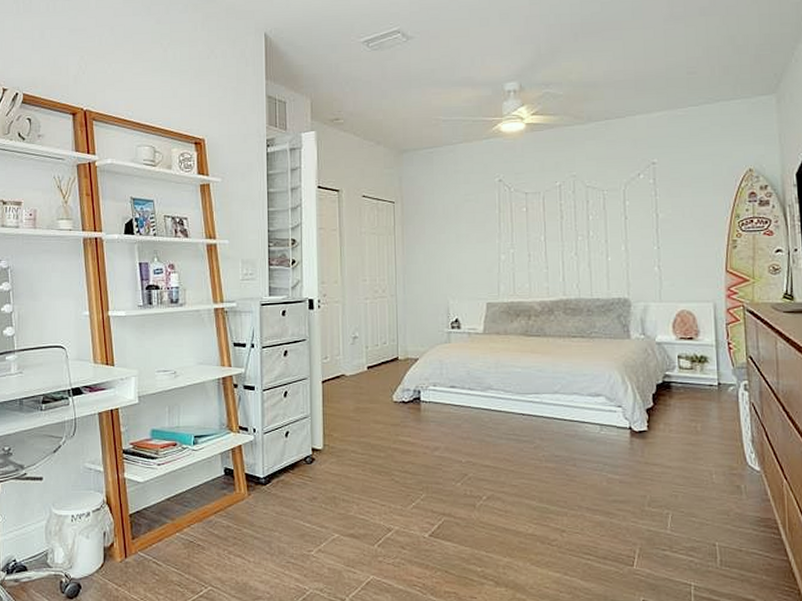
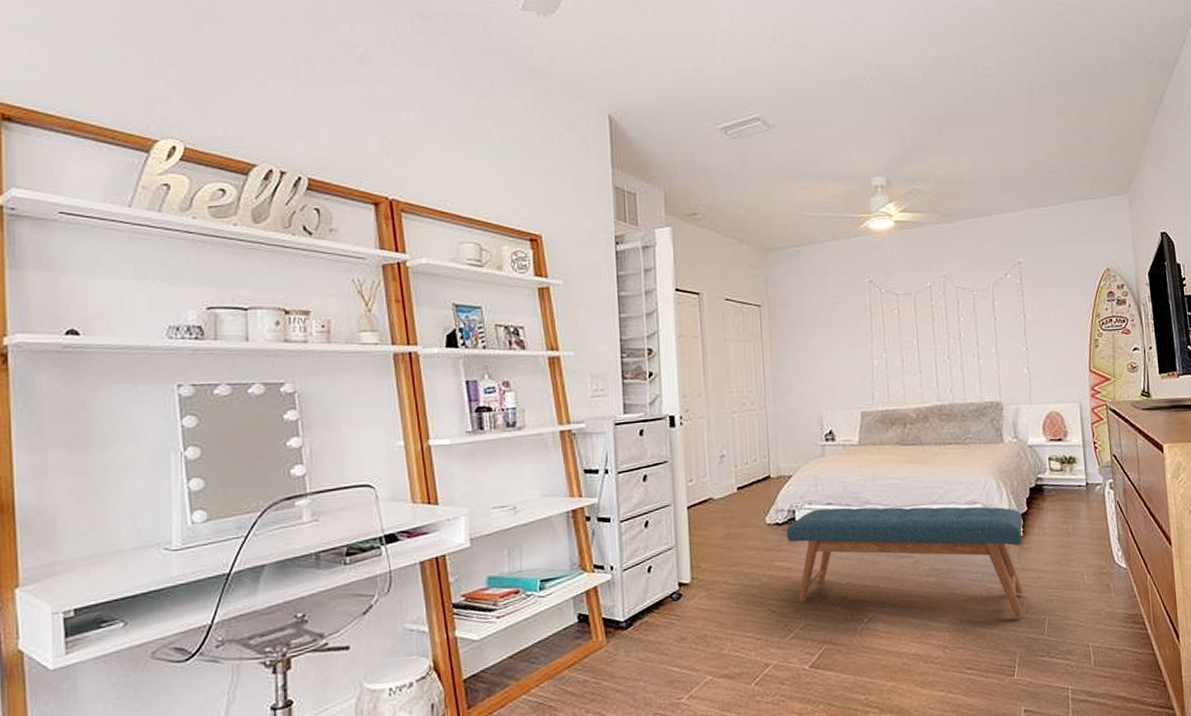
bench: none [411,391,648,510] -> present [786,506,1024,617]

